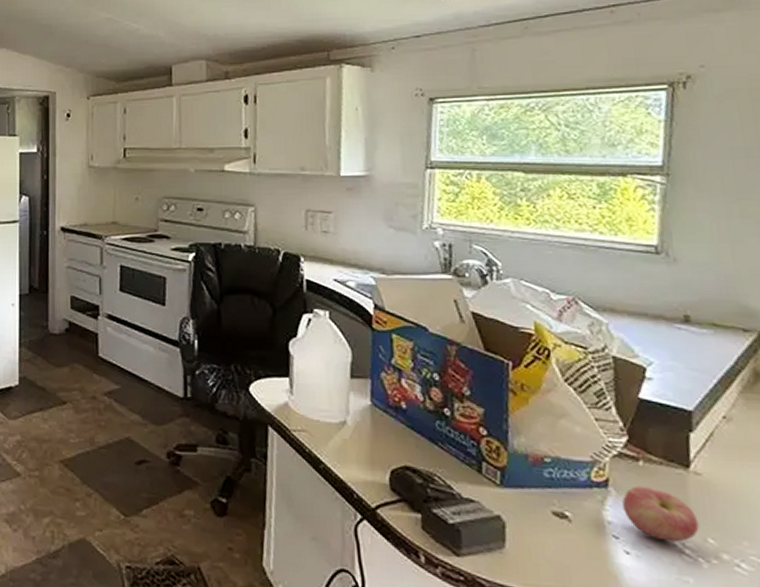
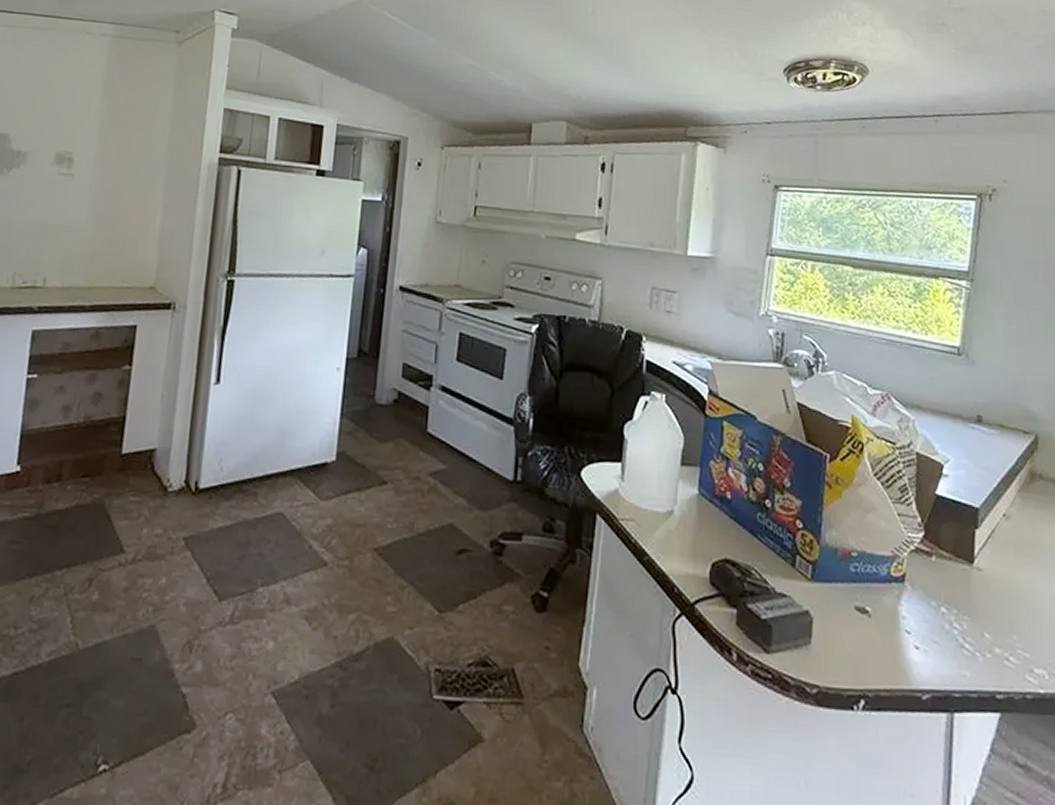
apple: present [622,485,700,542] -> none [916,580,978,637]

